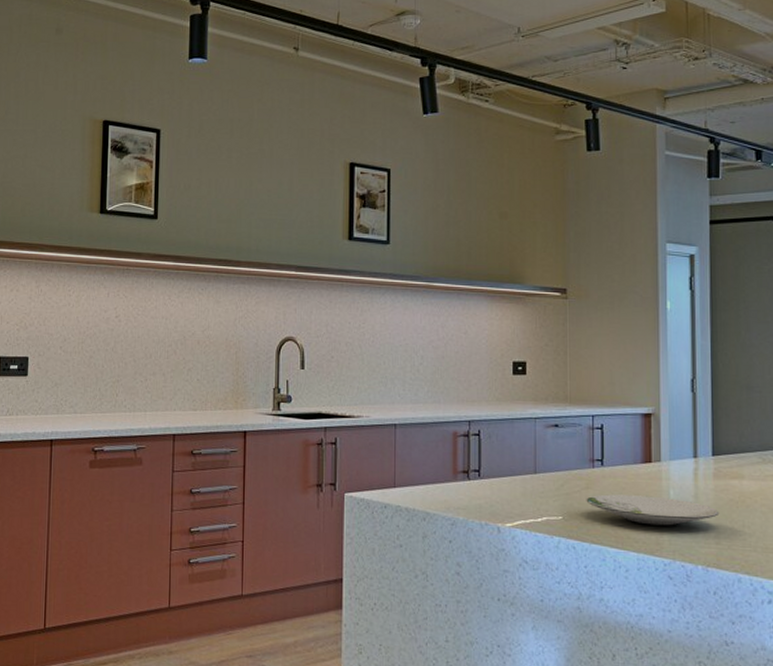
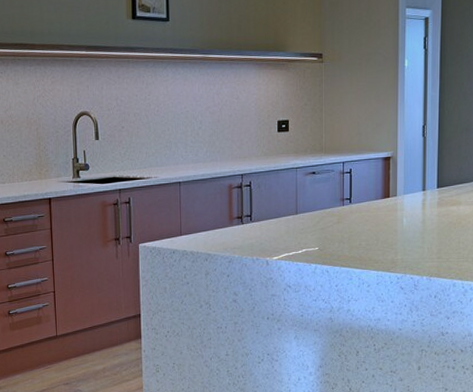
plate: present [586,494,720,526] -> none [337,224,441,248]

